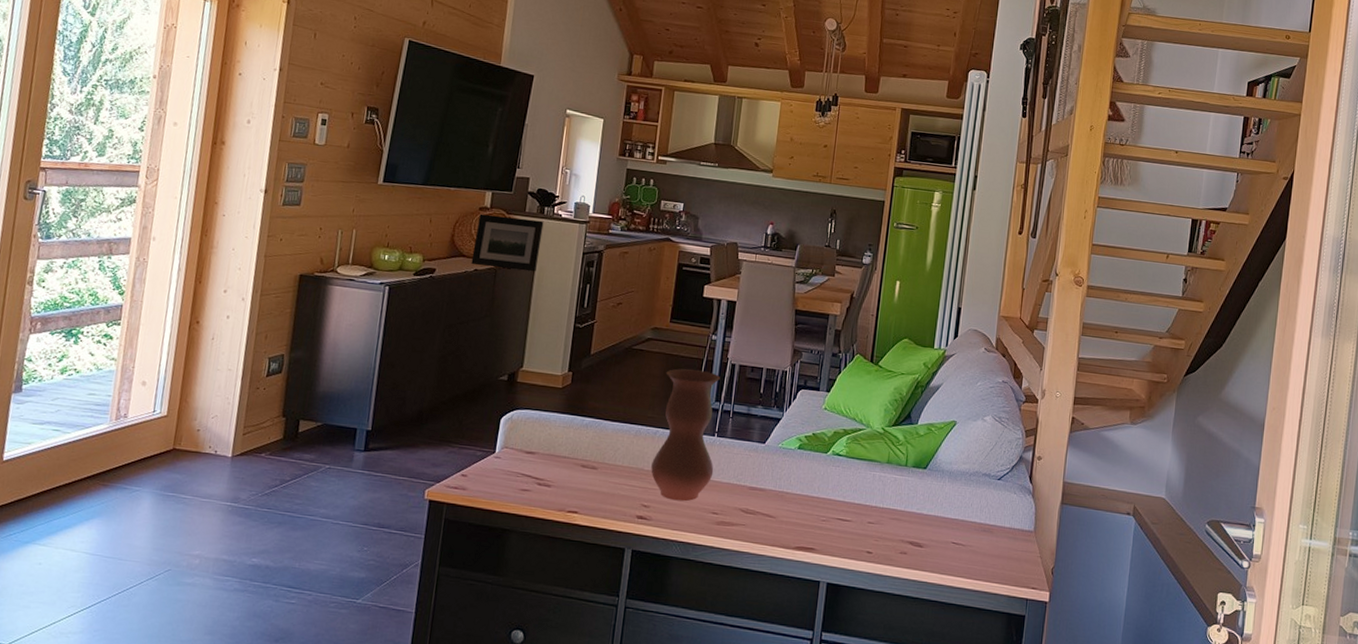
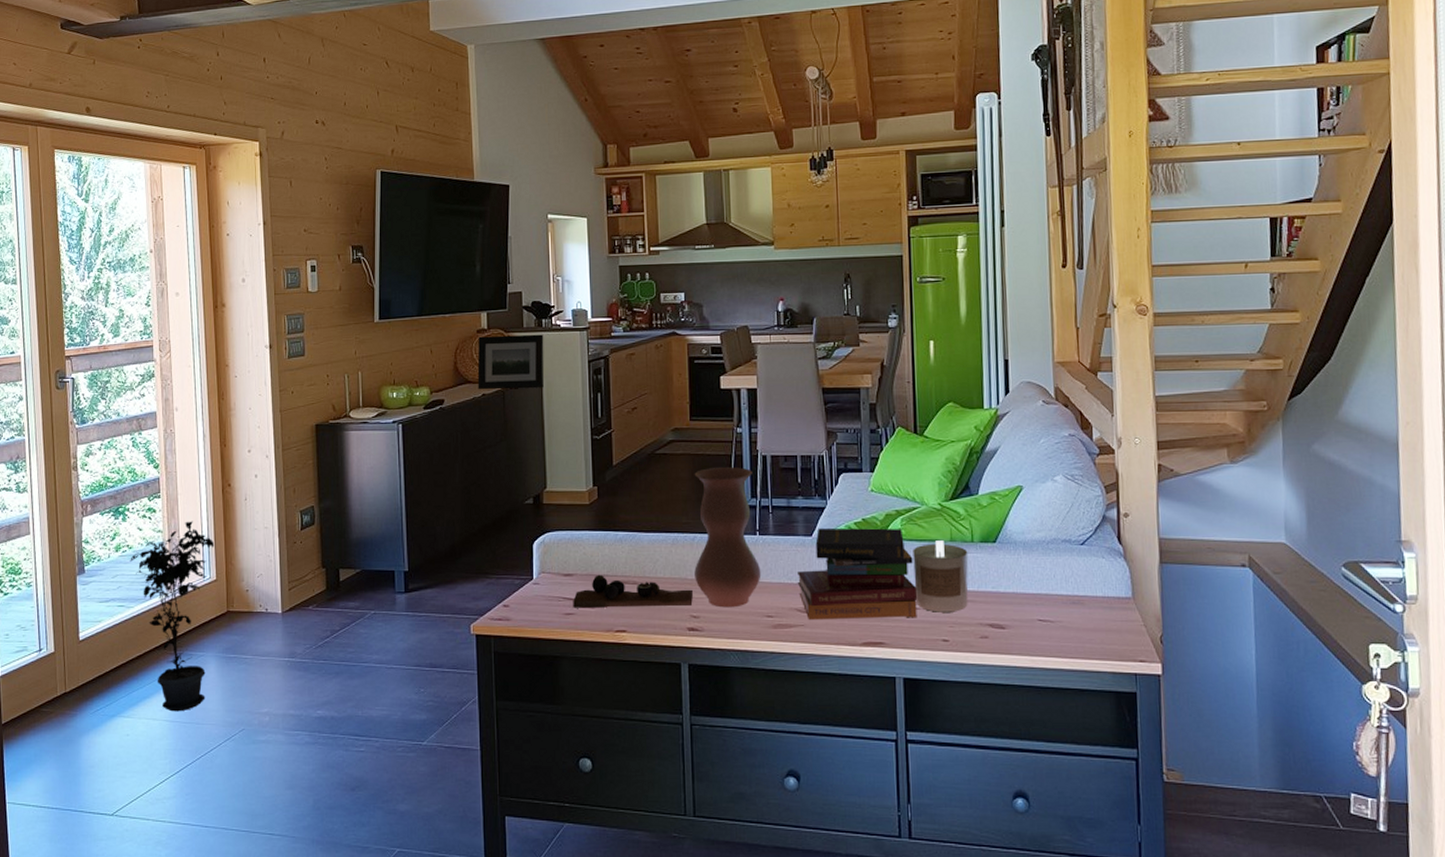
potted plant: none [75,353,172,545] -> present [130,521,215,712]
decorative tray: none [530,455,648,496] -> present [573,574,694,608]
books: none [745,437,852,528] -> present [797,527,918,621]
candle: none [848,461,901,528] -> present [913,540,969,612]

